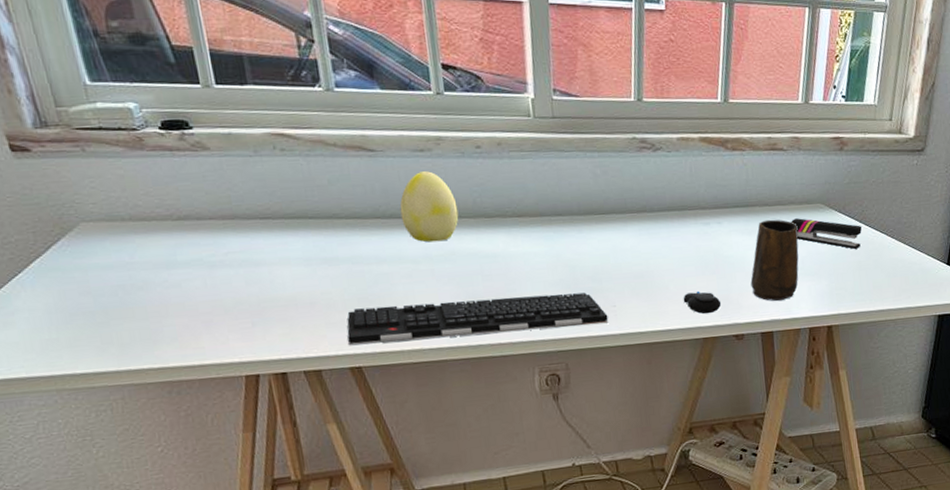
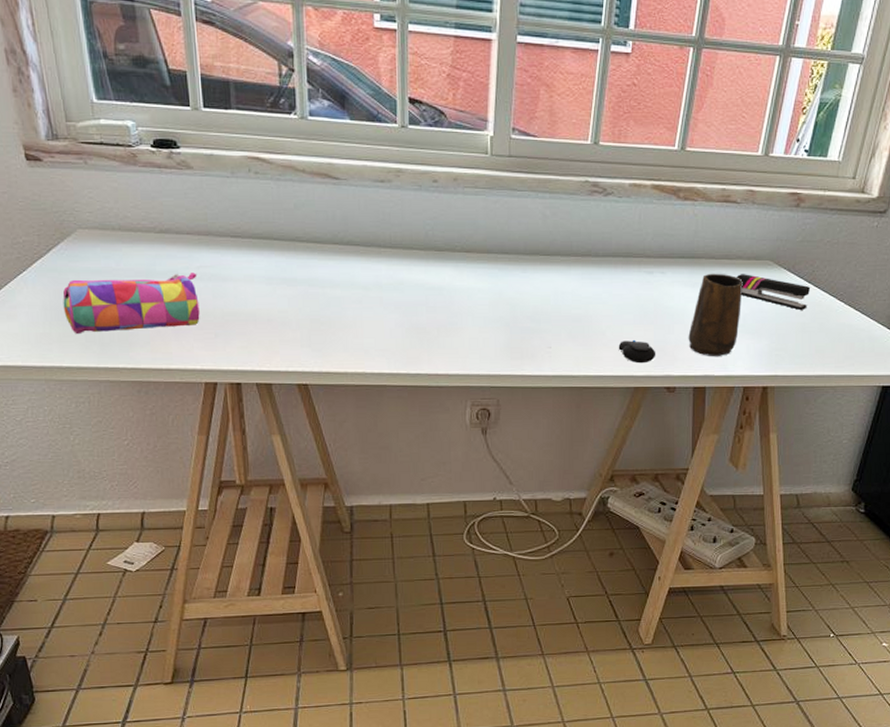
pencil case: none [69,259,233,337] -> present [63,273,200,335]
keyboard: present [347,292,609,346] -> none [298,329,543,364]
decorative egg: present [400,171,459,243] -> none [357,202,410,271]

